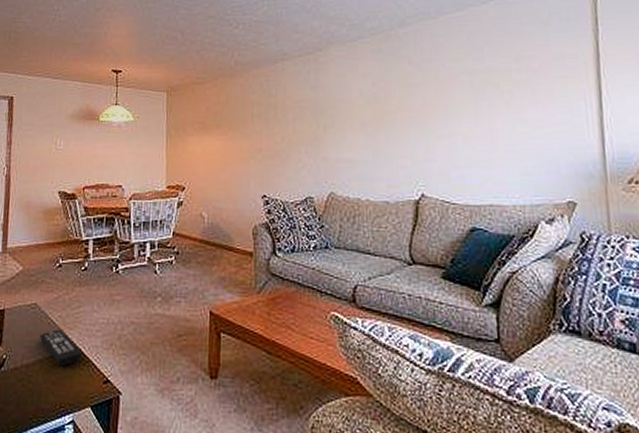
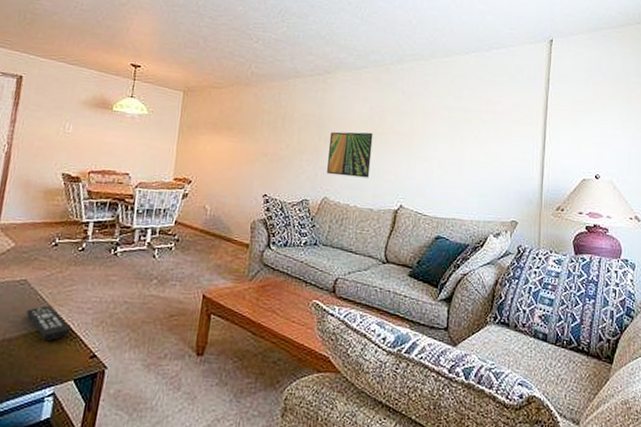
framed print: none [329,112,381,166] -> present [327,131,373,178]

